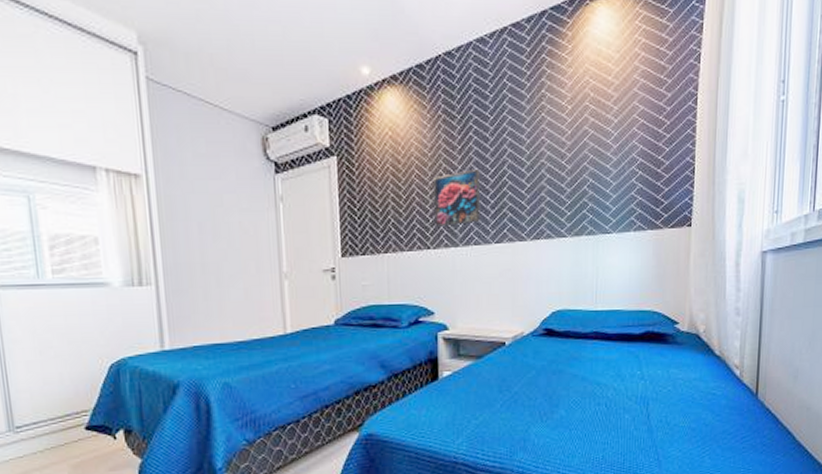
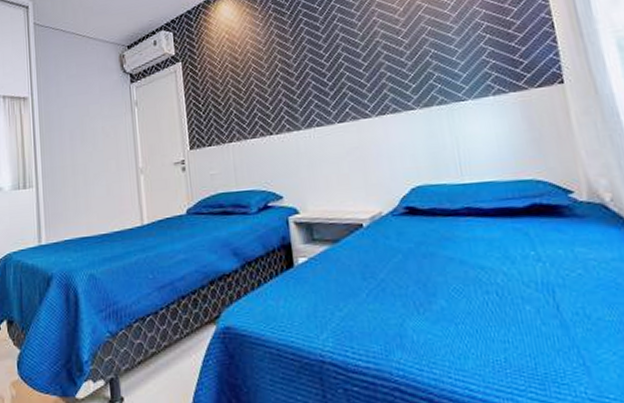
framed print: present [434,170,480,227] -> none [270,56,320,114]

